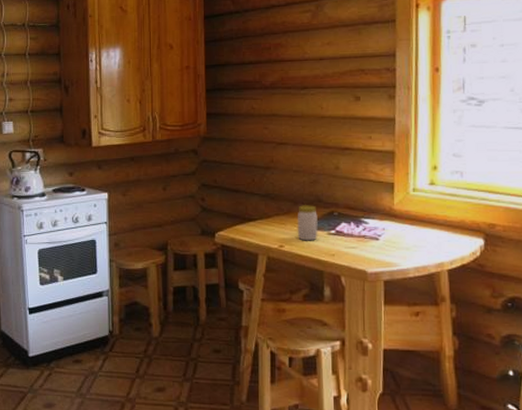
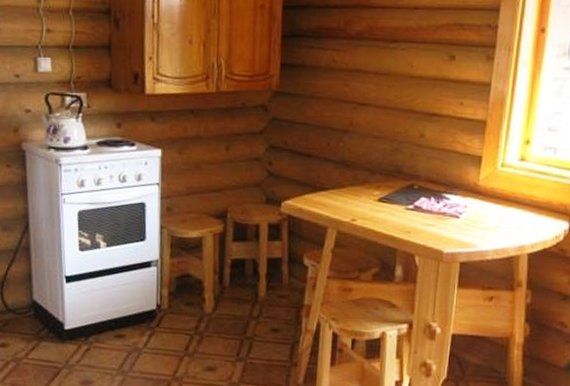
jar: present [297,205,318,241] -> none [372,175,396,216]

